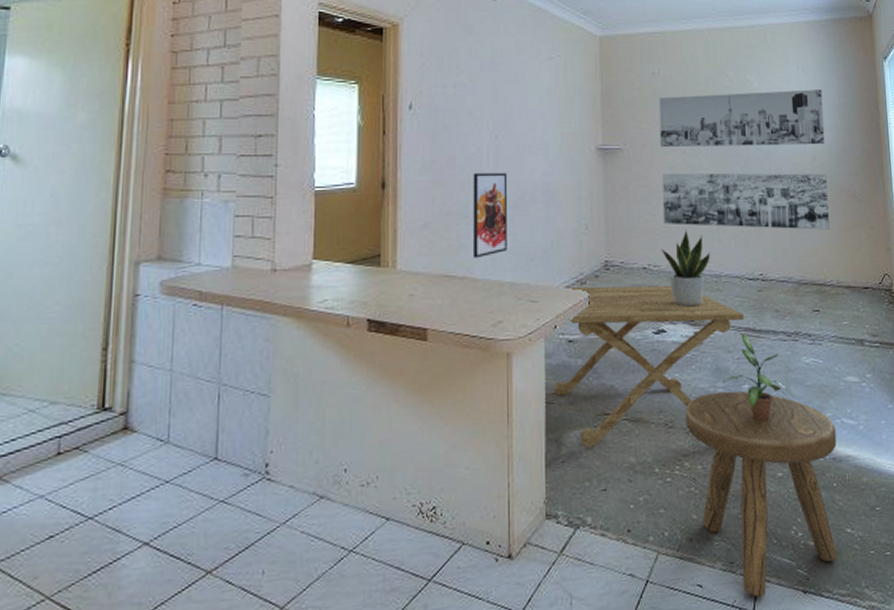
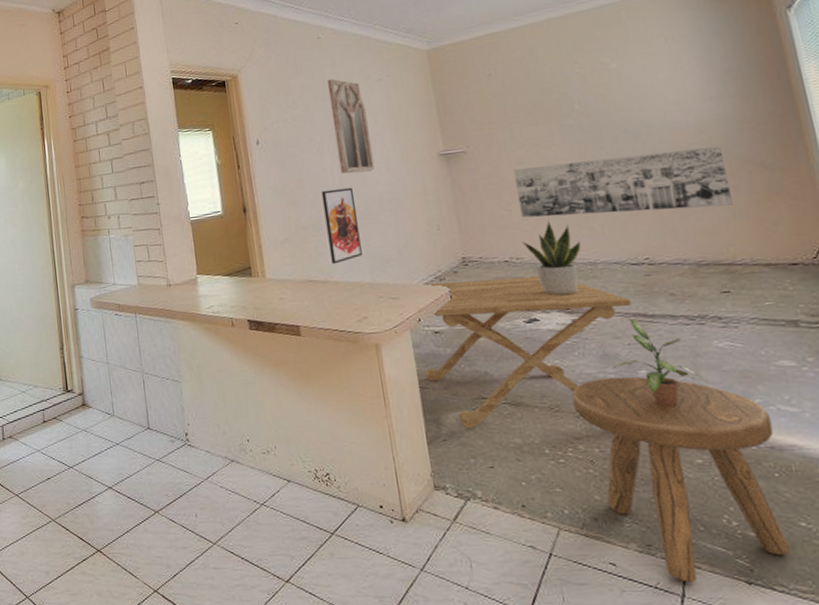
home mirror: none [496,48,533,157] -> present [327,79,375,174]
wall art: present [659,89,825,148] -> none [499,57,715,145]

